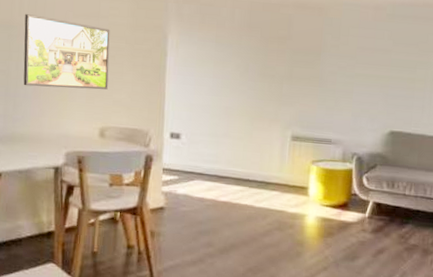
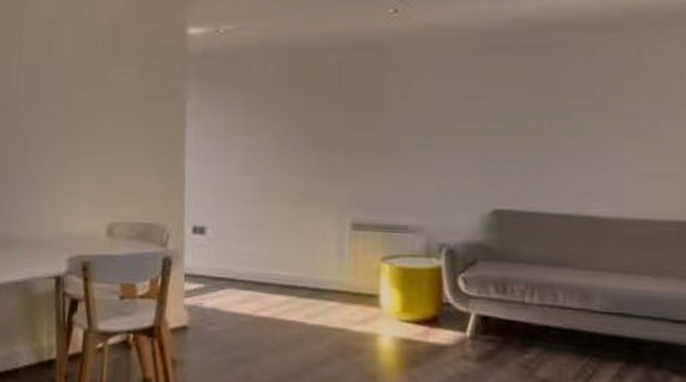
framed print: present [23,14,110,90] -> none [21,91,118,177]

